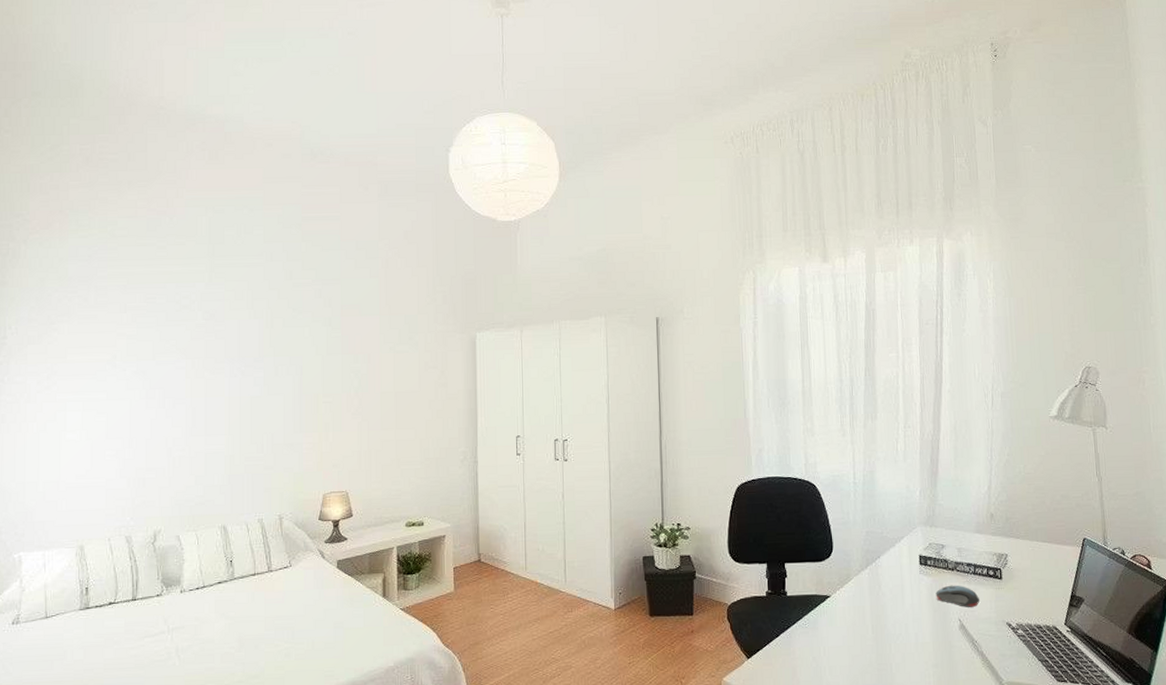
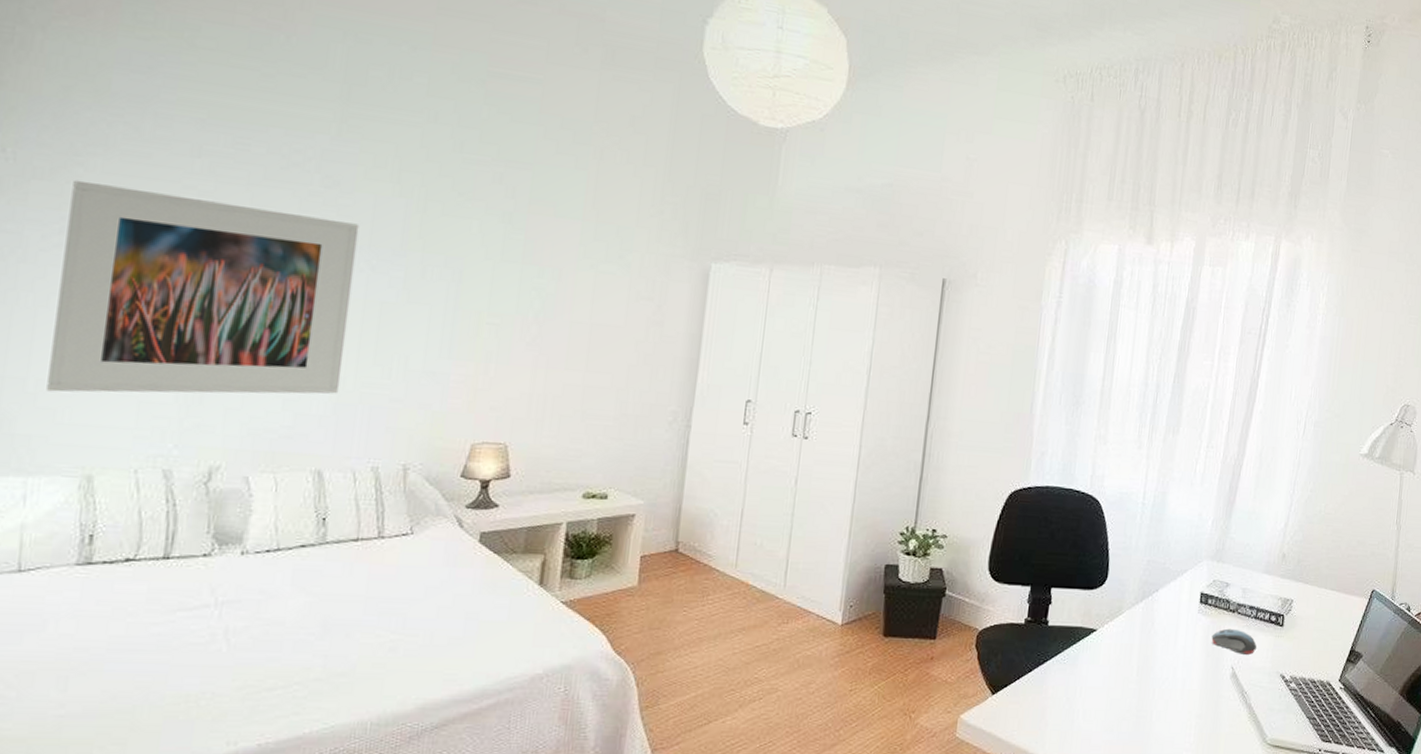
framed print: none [50,340,231,490] -> present [46,180,359,394]

